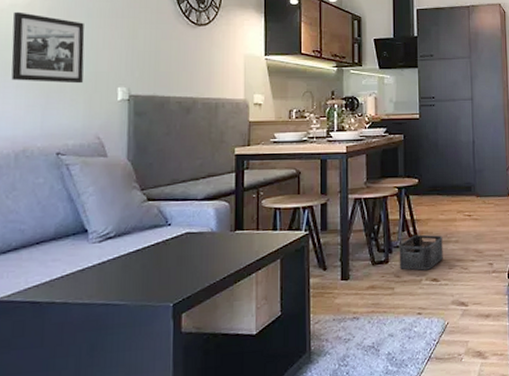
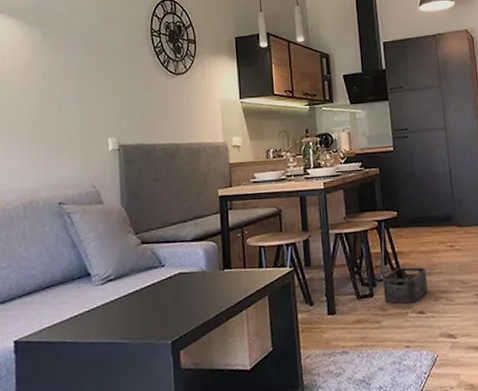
picture frame: present [11,11,85,84] -> none [14,74,77,138]

